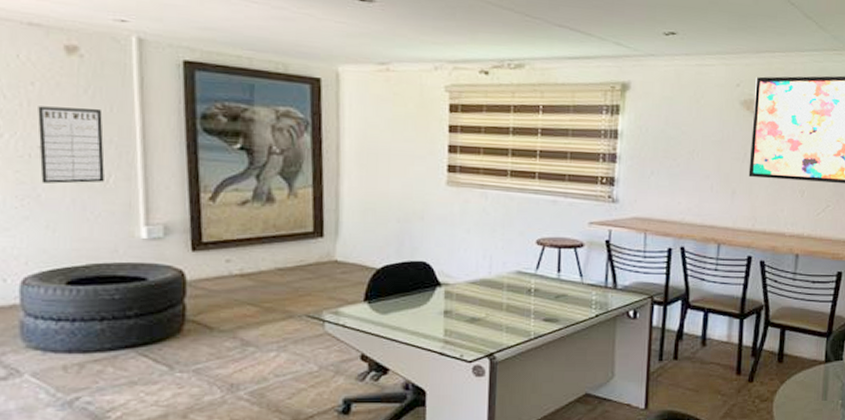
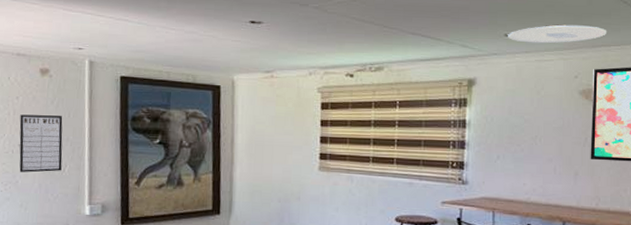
ceiling light: none [667,24,773,46] -> present [508,24,607,44]

